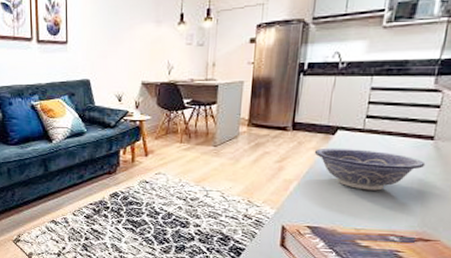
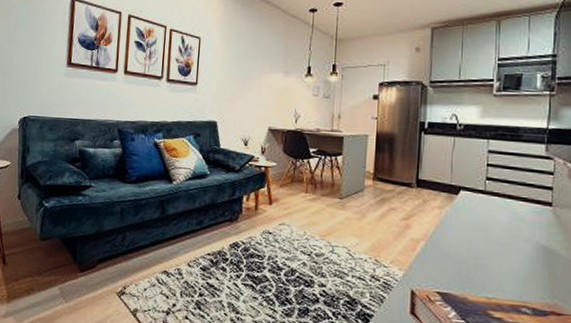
decorative bowl: present [314,147,426,191] -> none [439,207,548,257]

